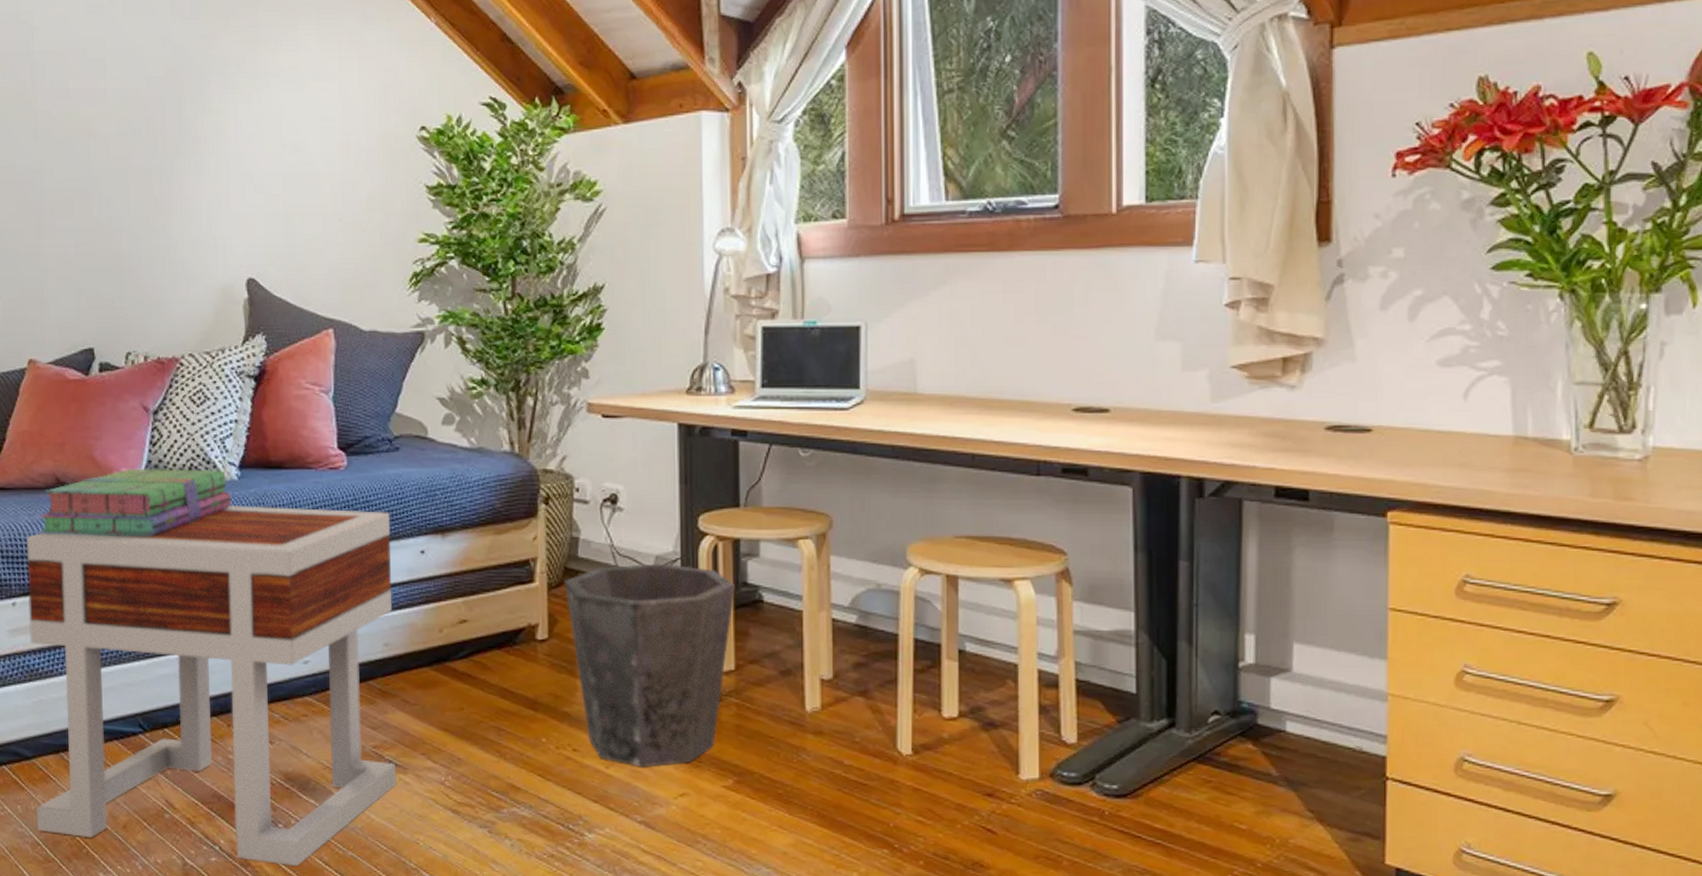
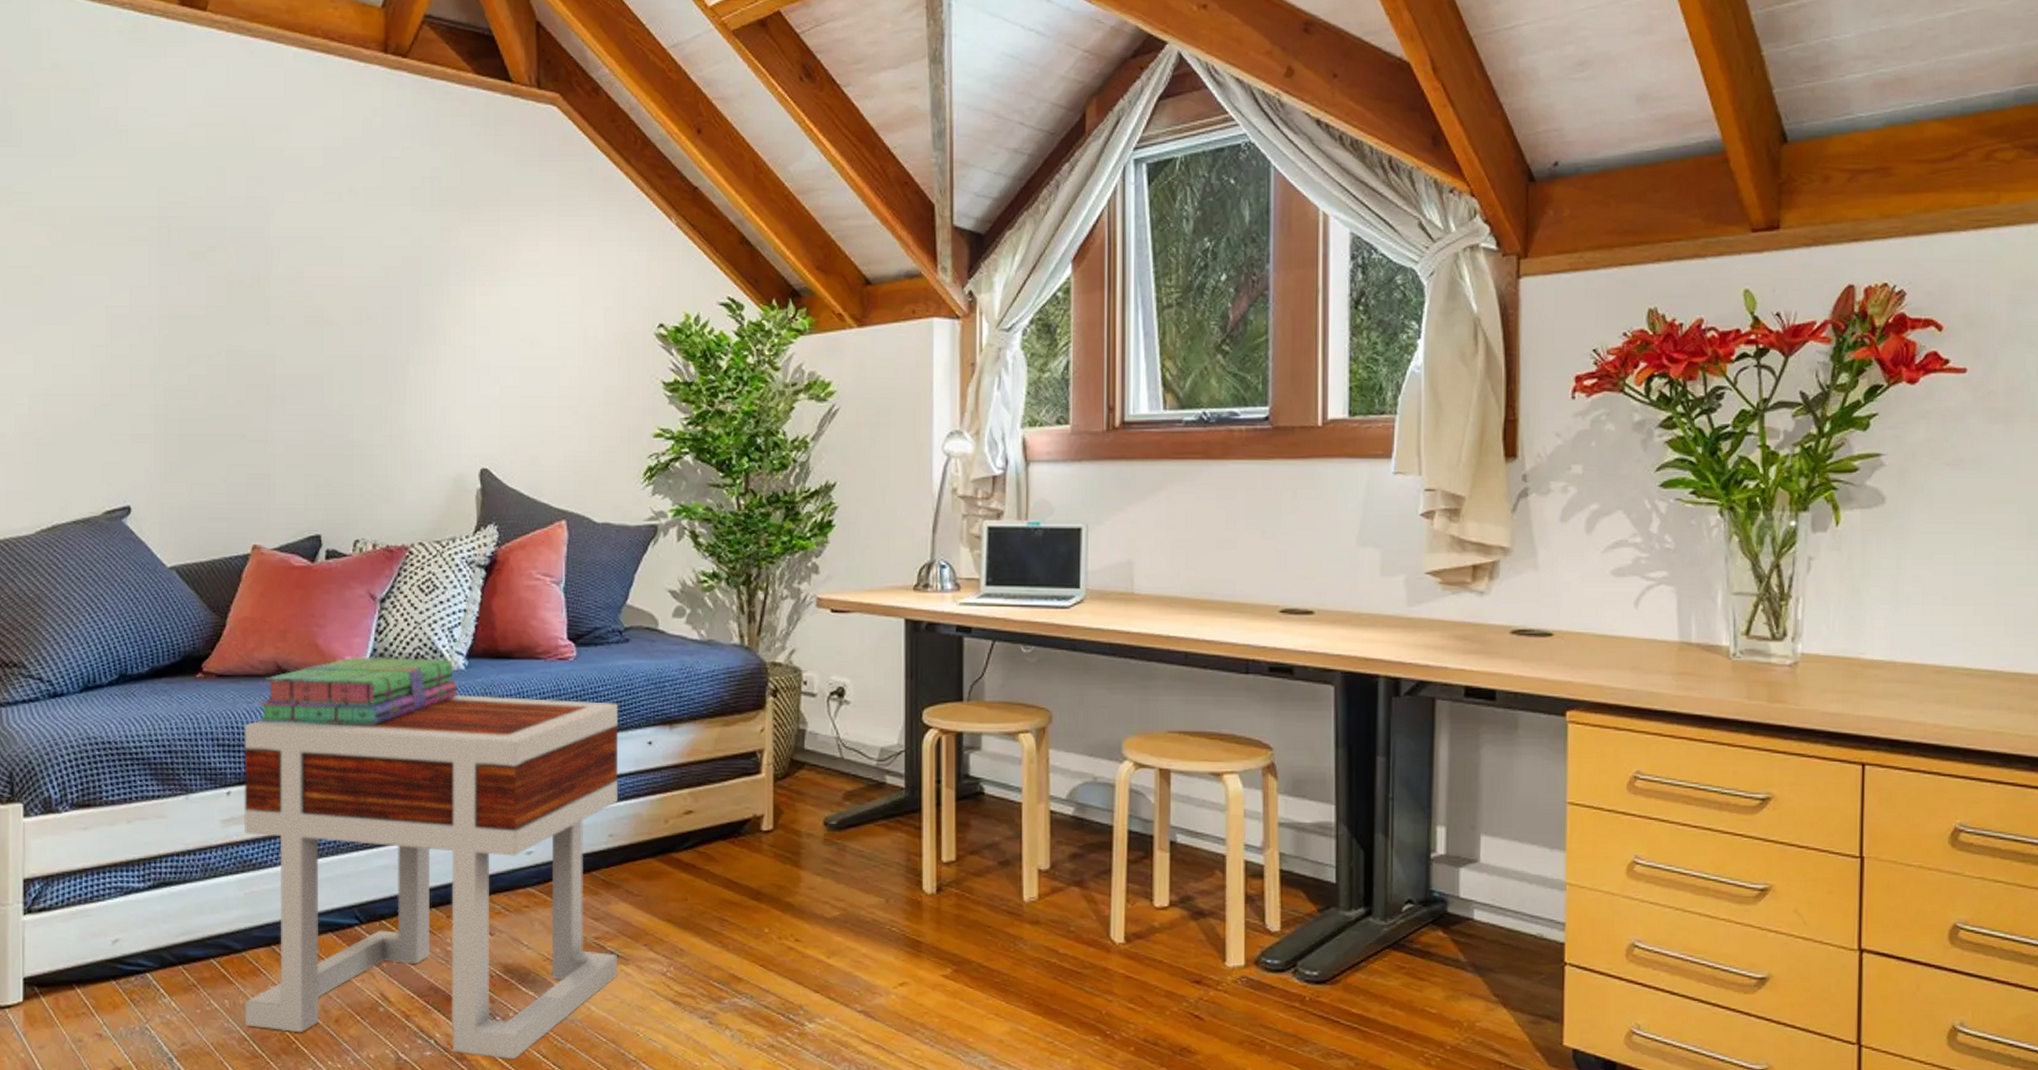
waste bin: present [564,563,735,768] -> none [790,755,957,957]

